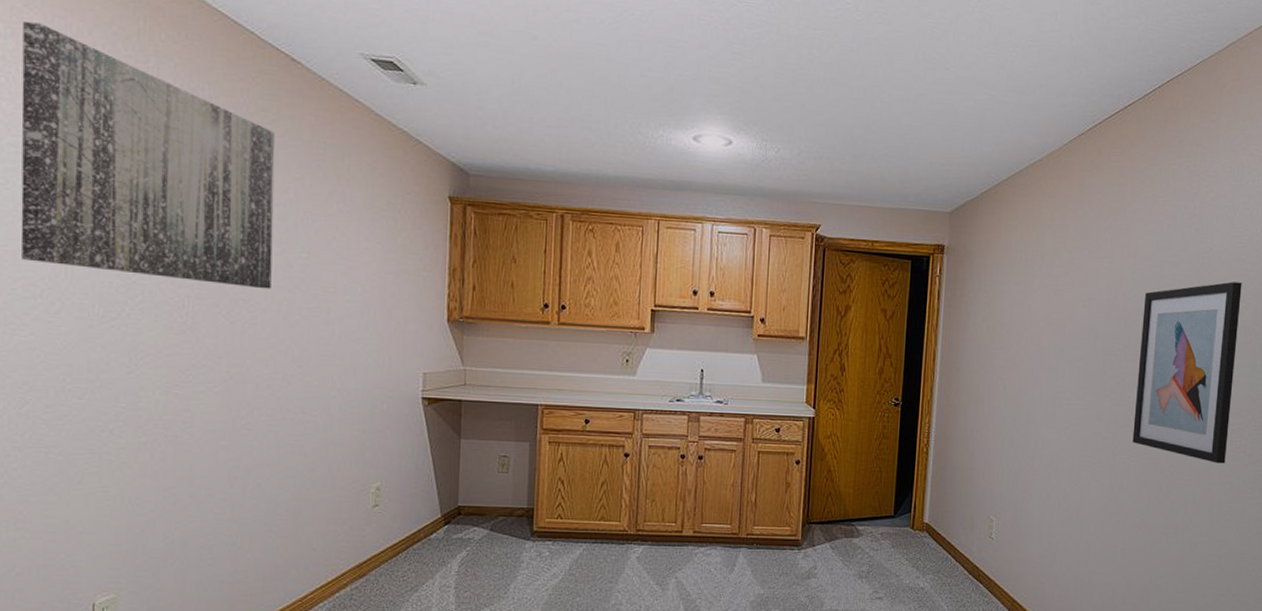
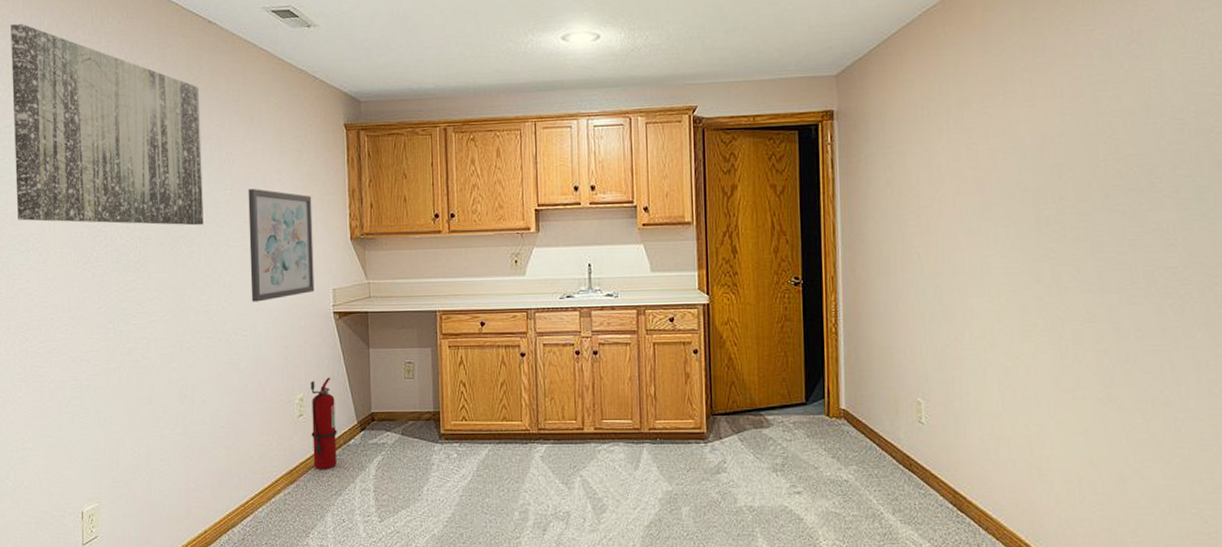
wall art: none [325,255,405,380] -> present [248,189,315,302]
fire extinguisher: none [387,466,417,564] -> present [310,377,337,469]
wall art: present [1132,281,1242,464] -> none [1079,109,1211,324]

